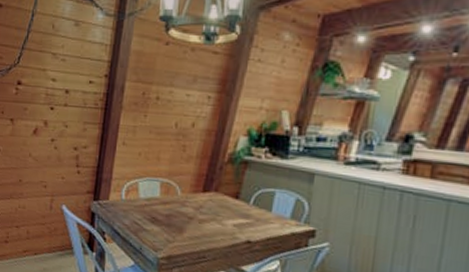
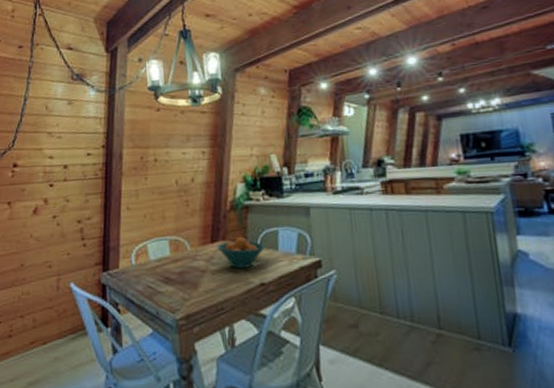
fruit bowl: none [208,190,258,224] -> present [217,236,265,268]

